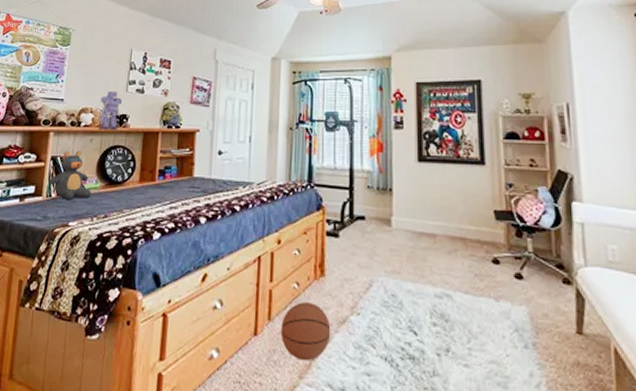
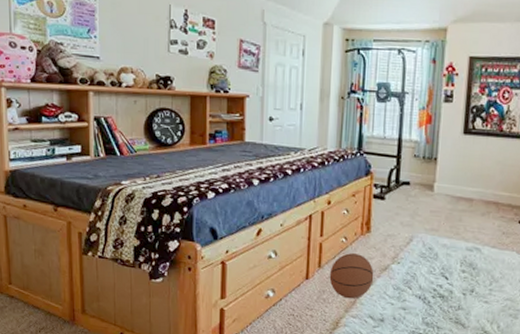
stuffed animal: present [49,151,92,201] -> none [96,111,142,161]
toy robot: present [99,91,123,130] -> none [141,51,166,93]

